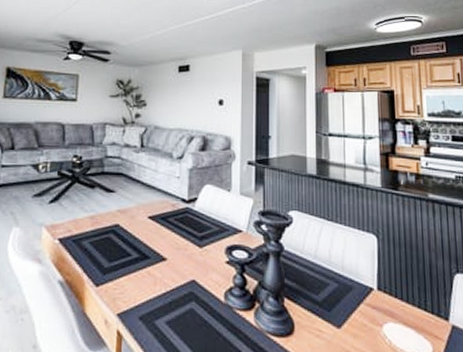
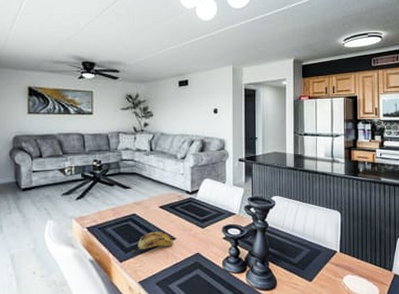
banana: none [111,249,164,275] -> present [132,232,173,253]

